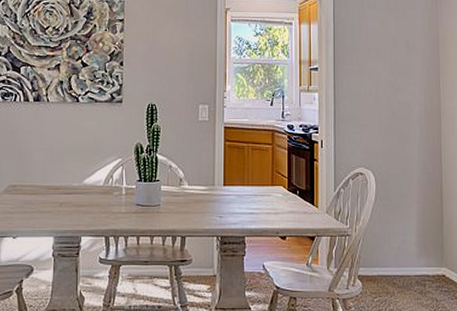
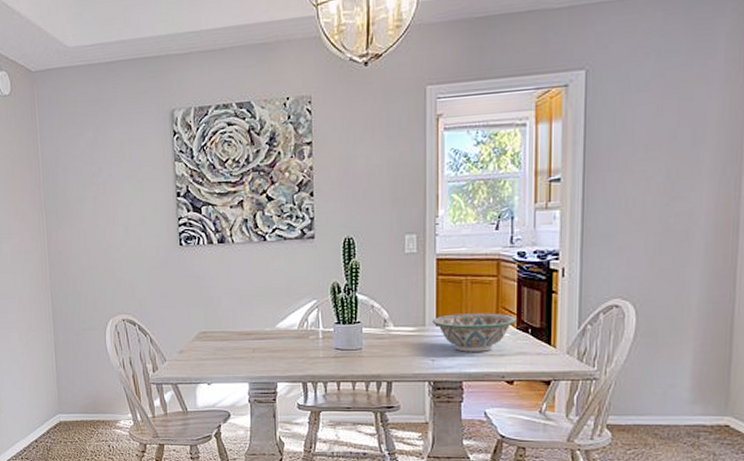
decorative bowl: none [220,176,287,210] -> present [431,313,516,352]

